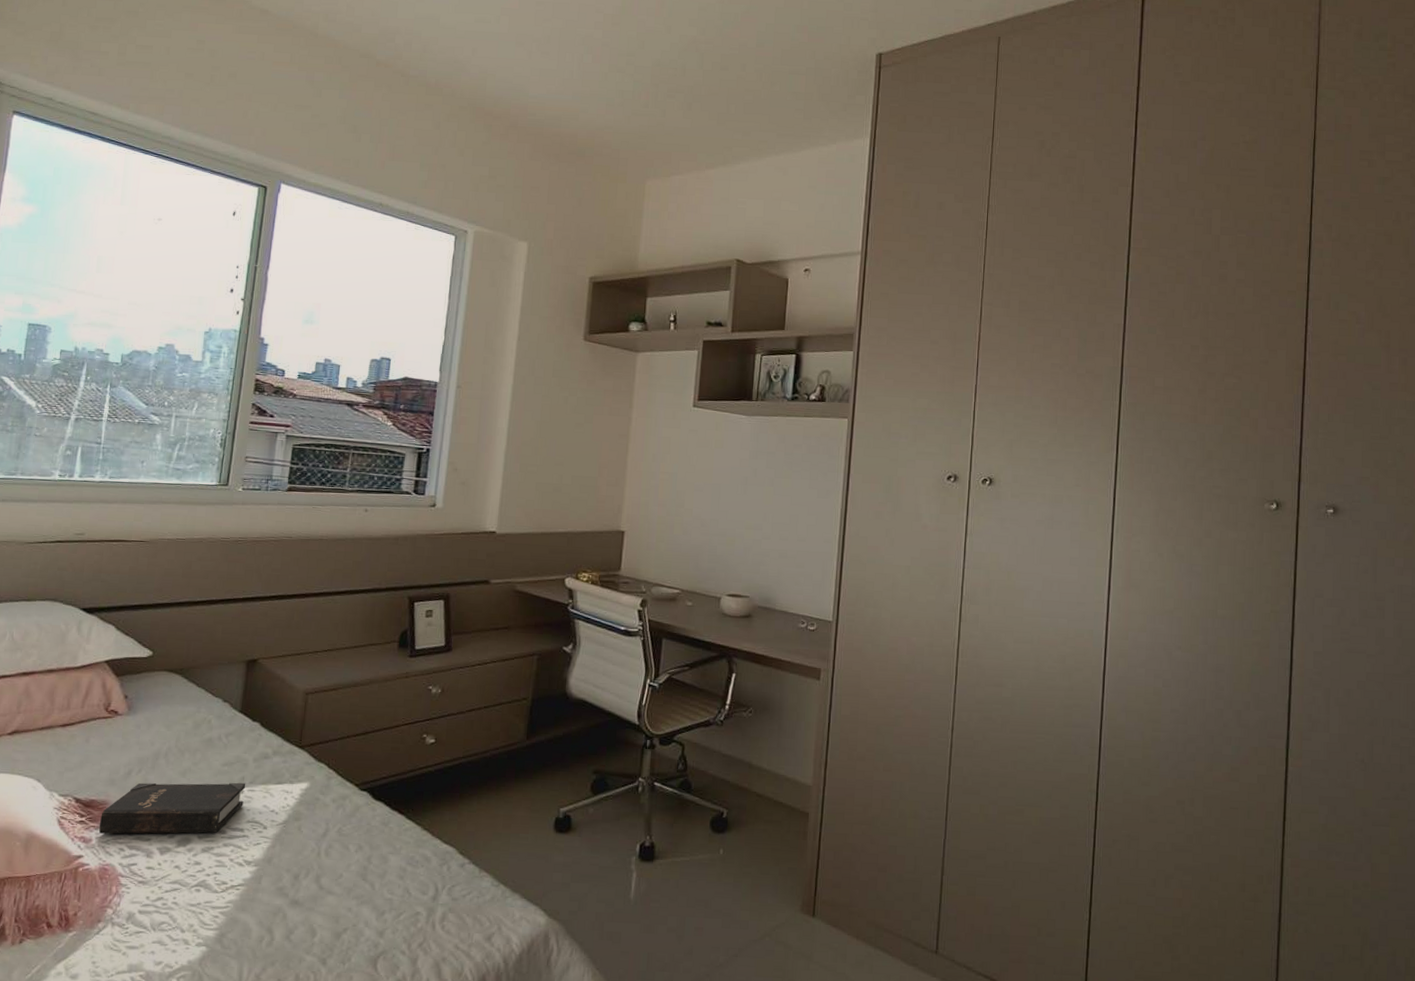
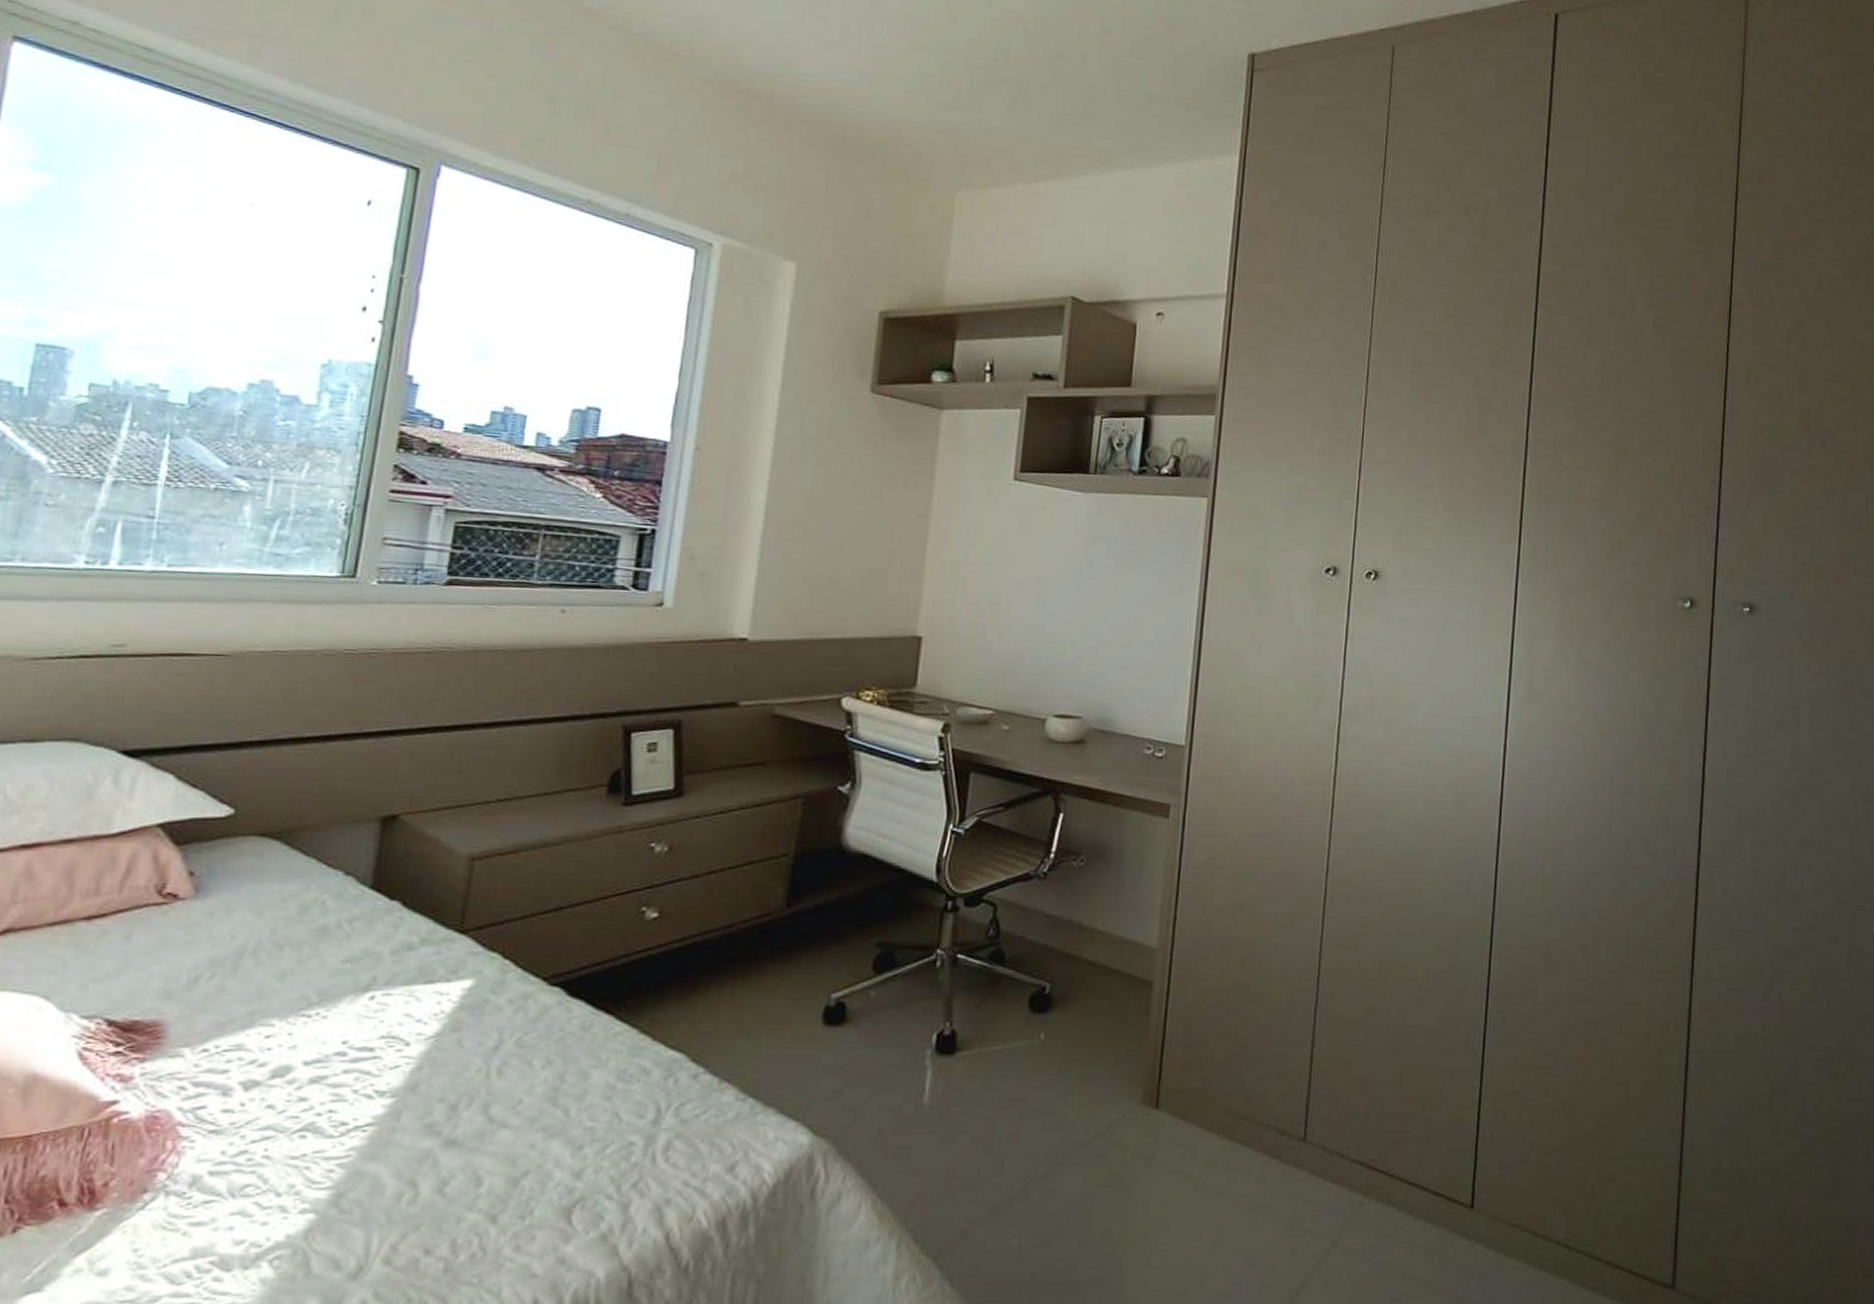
hardback book: present [99,782,246,834] -> none [146,984,379,1068]

